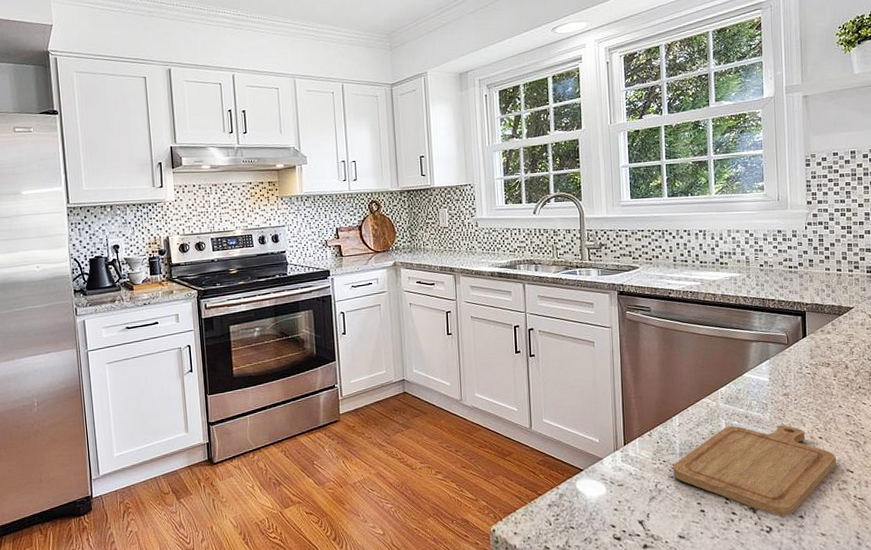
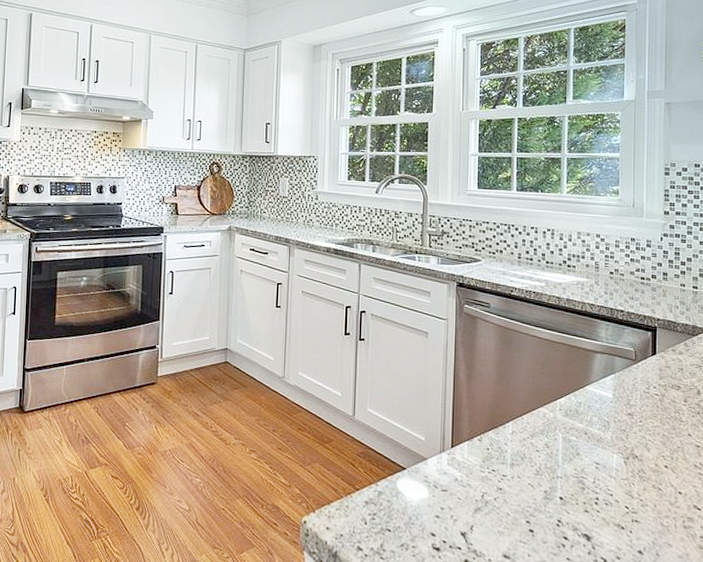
chopping board: present [673,425,836,516] -> none [502,441,682,548]

